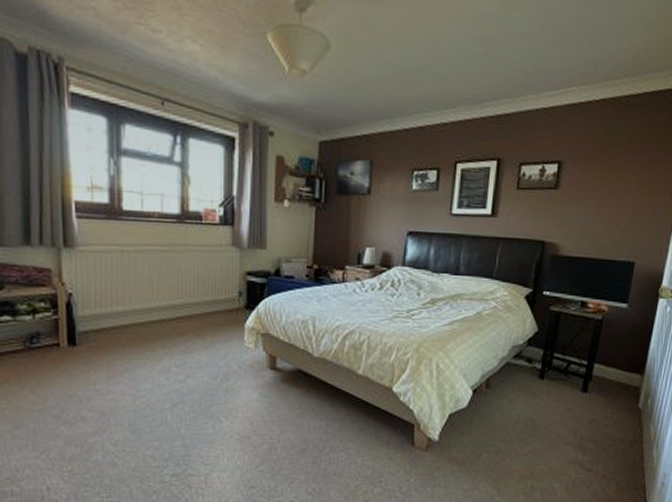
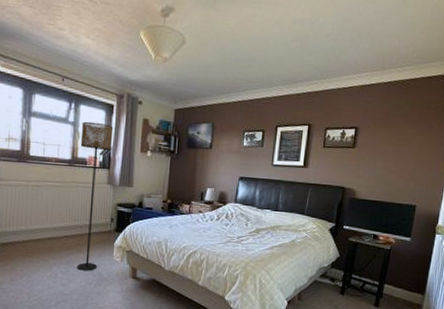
floor lamp: none [192,161,236,362] -> present [76,121,114,271]

